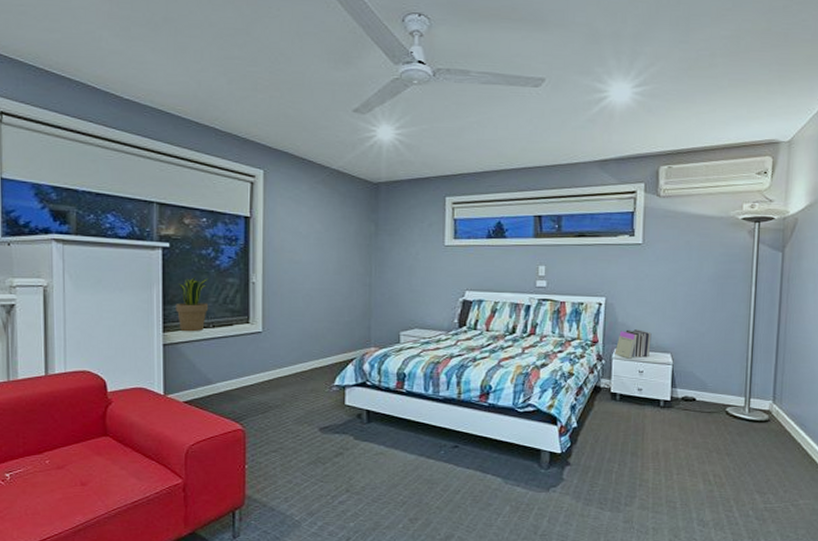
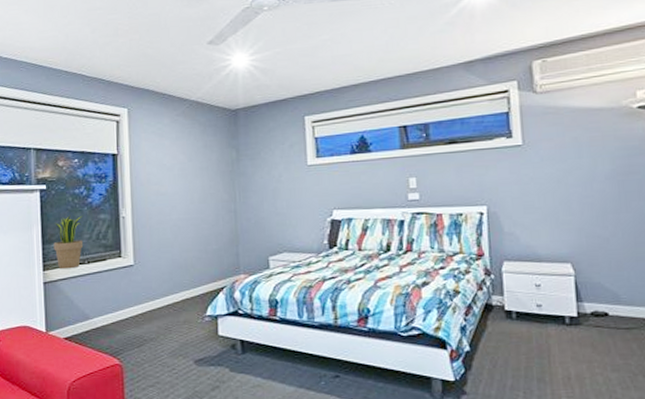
books: present [614,329,652,359] -> none [504,238,546,272]

